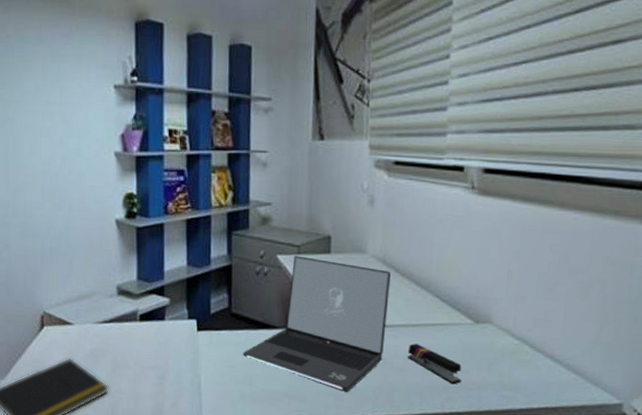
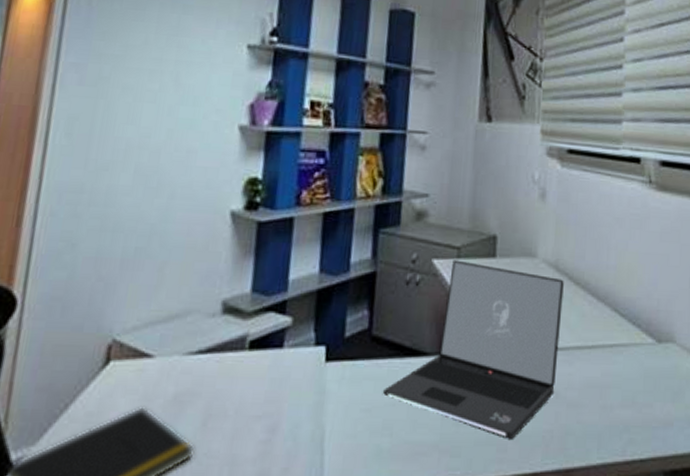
stapler: present [408,343,462,385] -> none [584,370,645,423]

